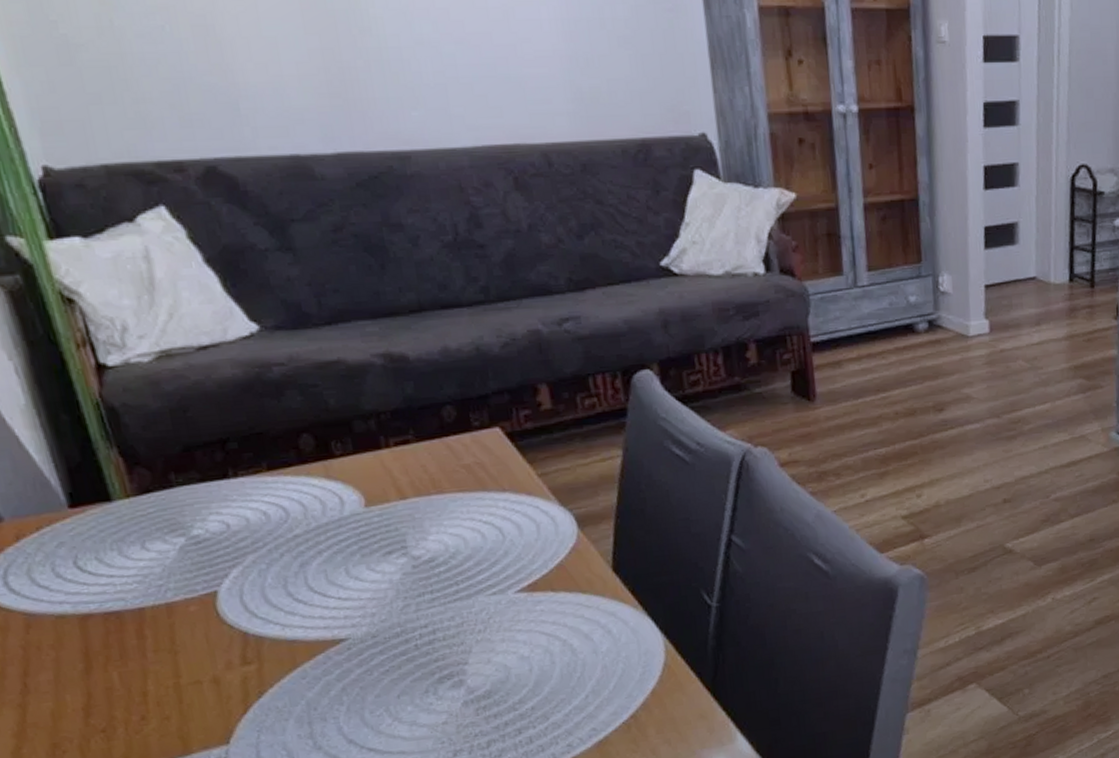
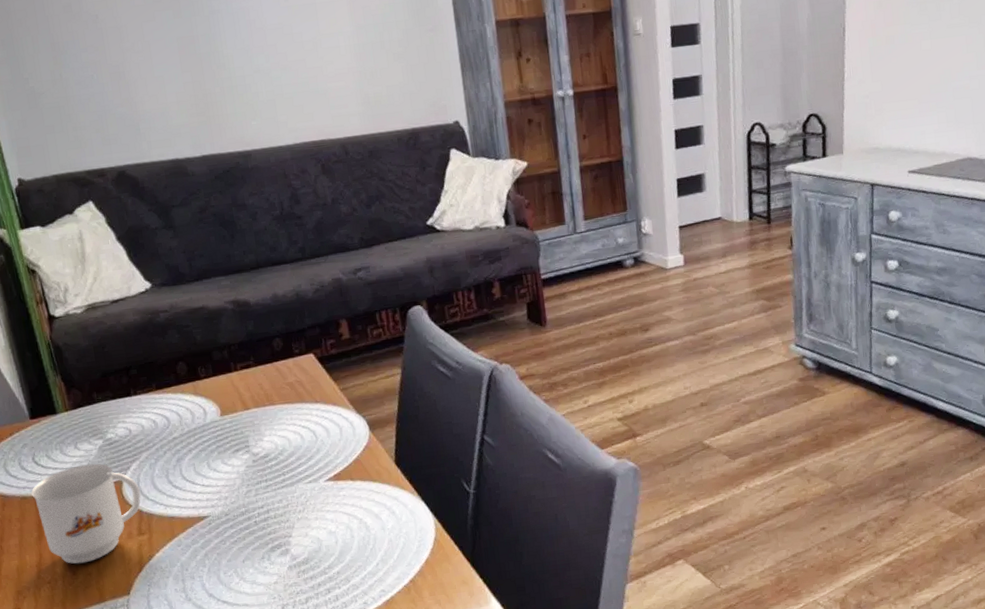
mug: none [71,569,246,706] -> present [30,463,141,565]

